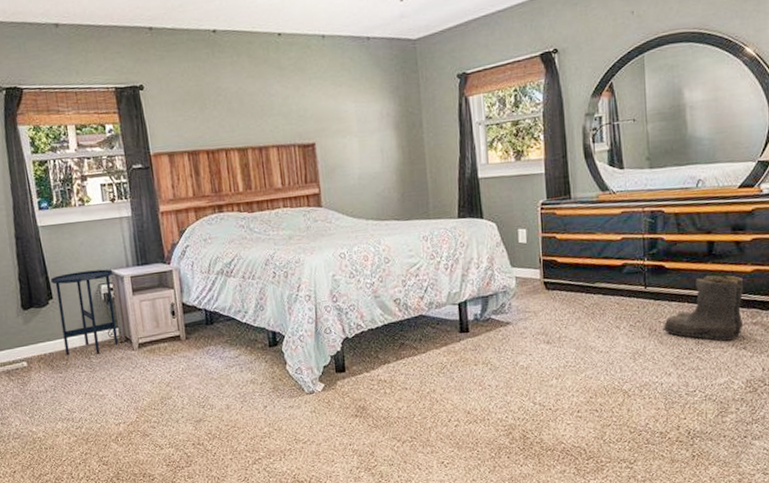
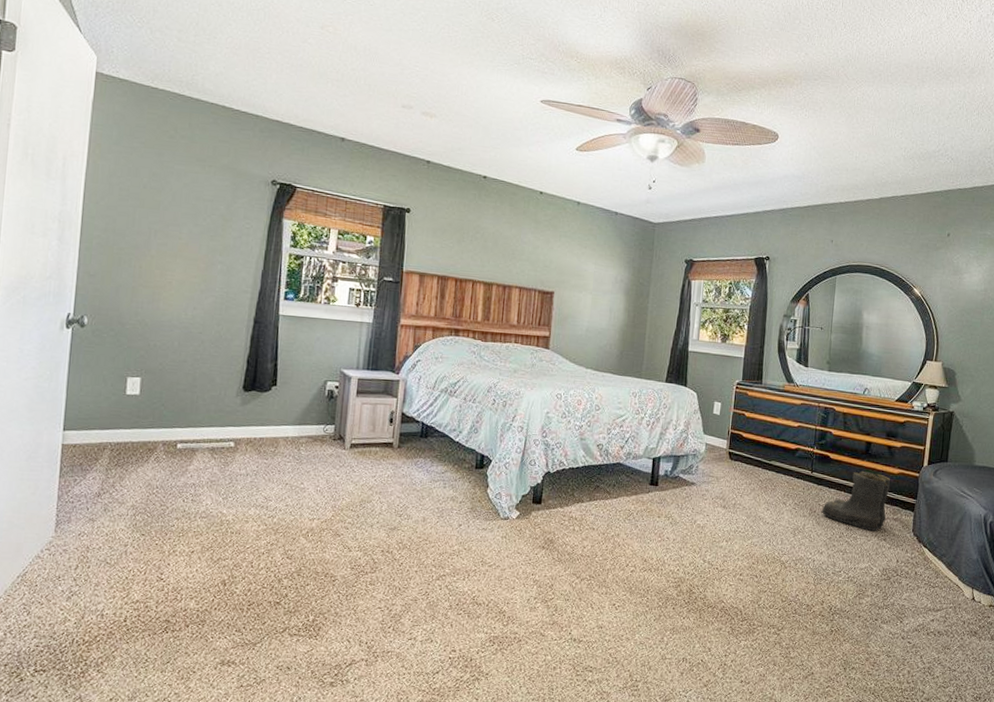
side table: present [51,269,118,355] -> none [276,364,342,447]

